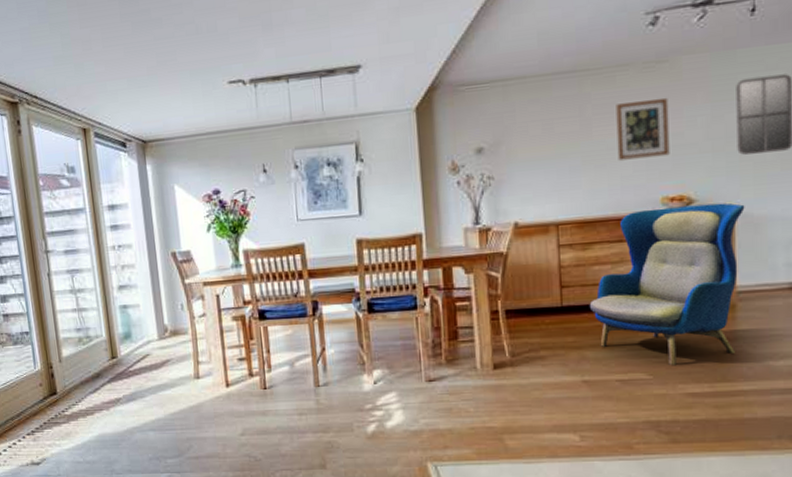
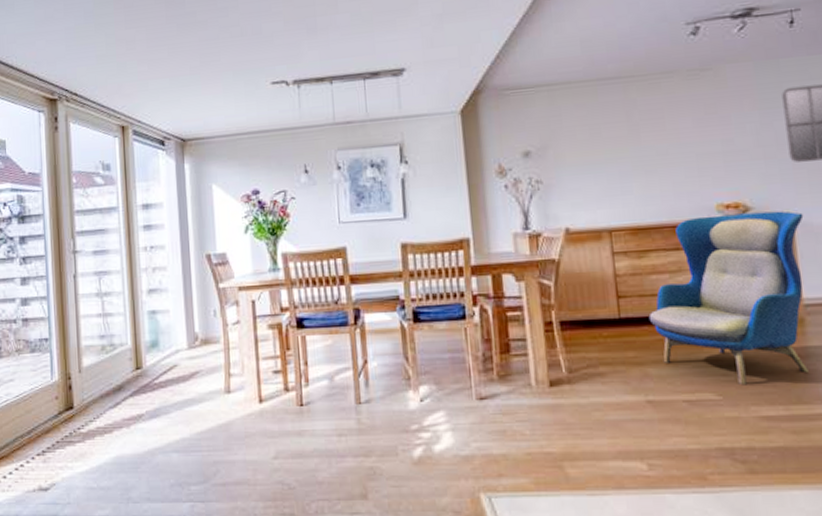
wall art: present [616,97,670,161] -> none [662,104,721,166]

